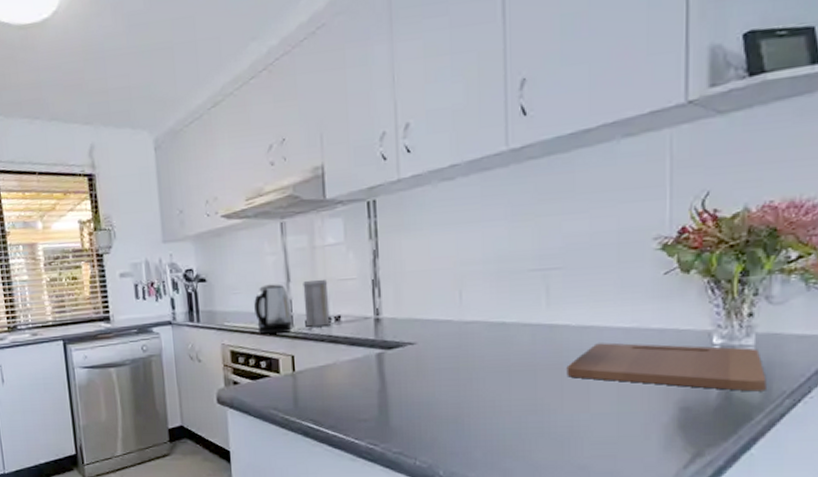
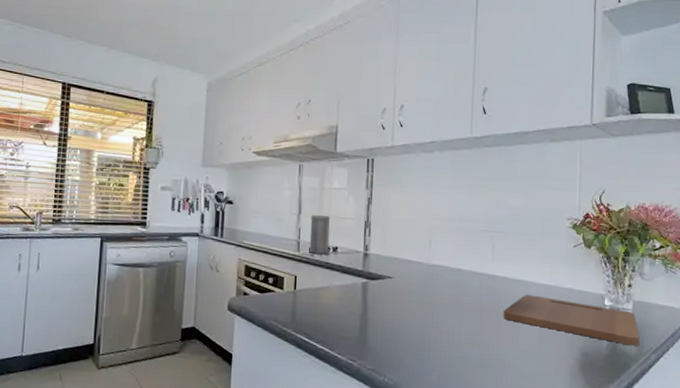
kettle: present [254,284,292,334] -> none [269,213,299,257]

